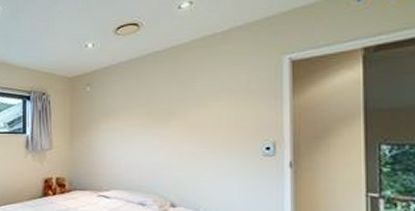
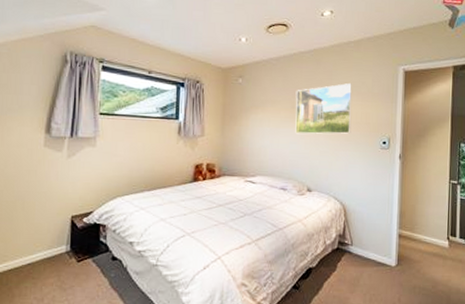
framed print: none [151,80,223,143] -> present [295,82,352,134]

